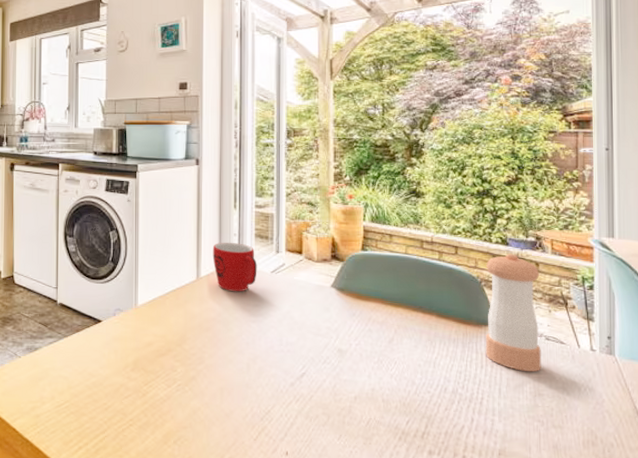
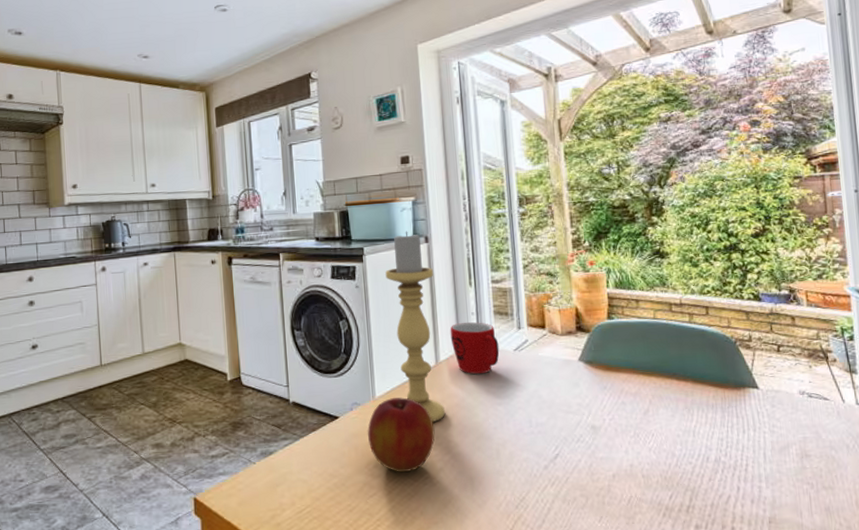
apple: none [128,307,191,378] -> present [368,397,435,473]
candle holder: none [156,152,202,333] -> present [385,231,445,422]
pepper shaker: present [486,253,541,372] -> none [739,309,806,433]

